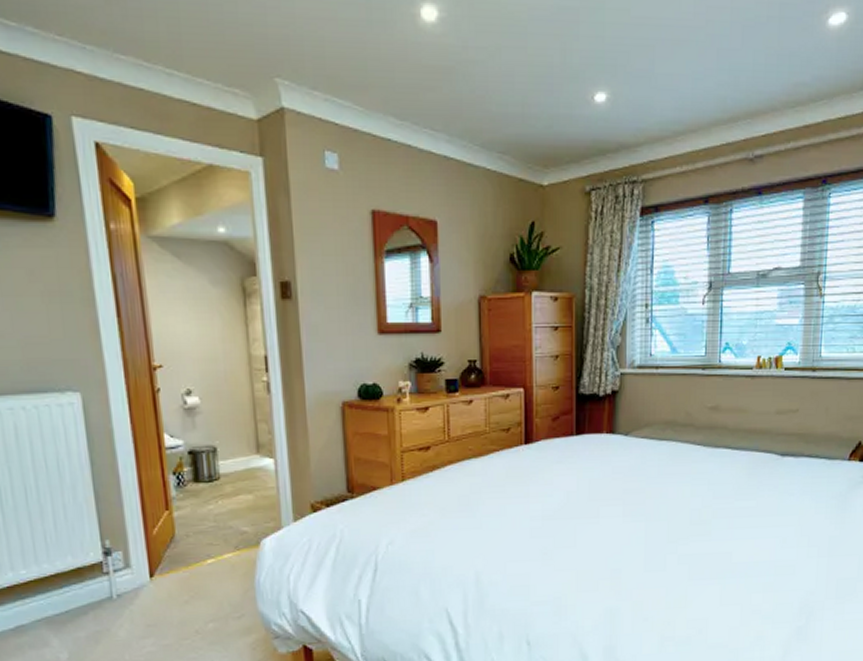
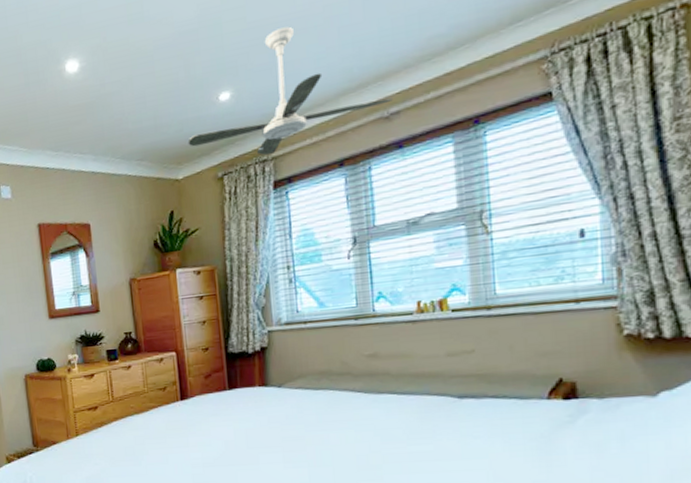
ceiling fan: none [557,33,758,177] -> present [188,26,393,156]

